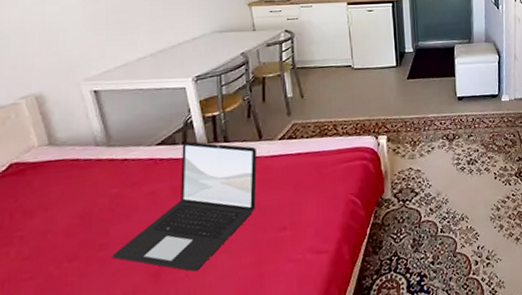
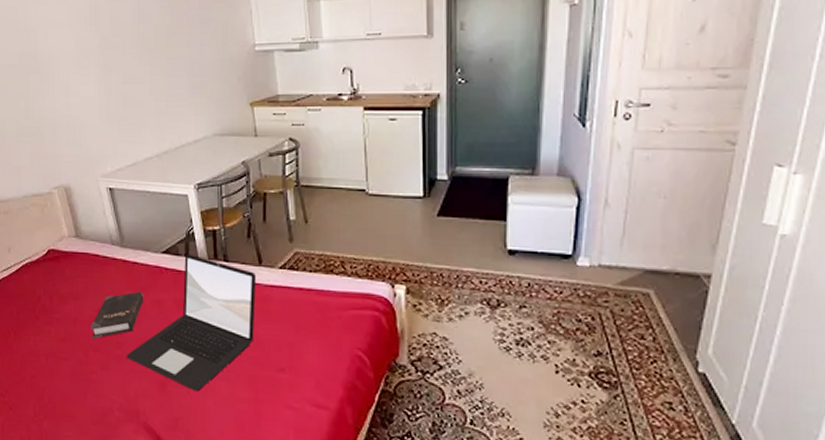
hardback book: none [66,187,135,248] -> present [91,291,144,339]

